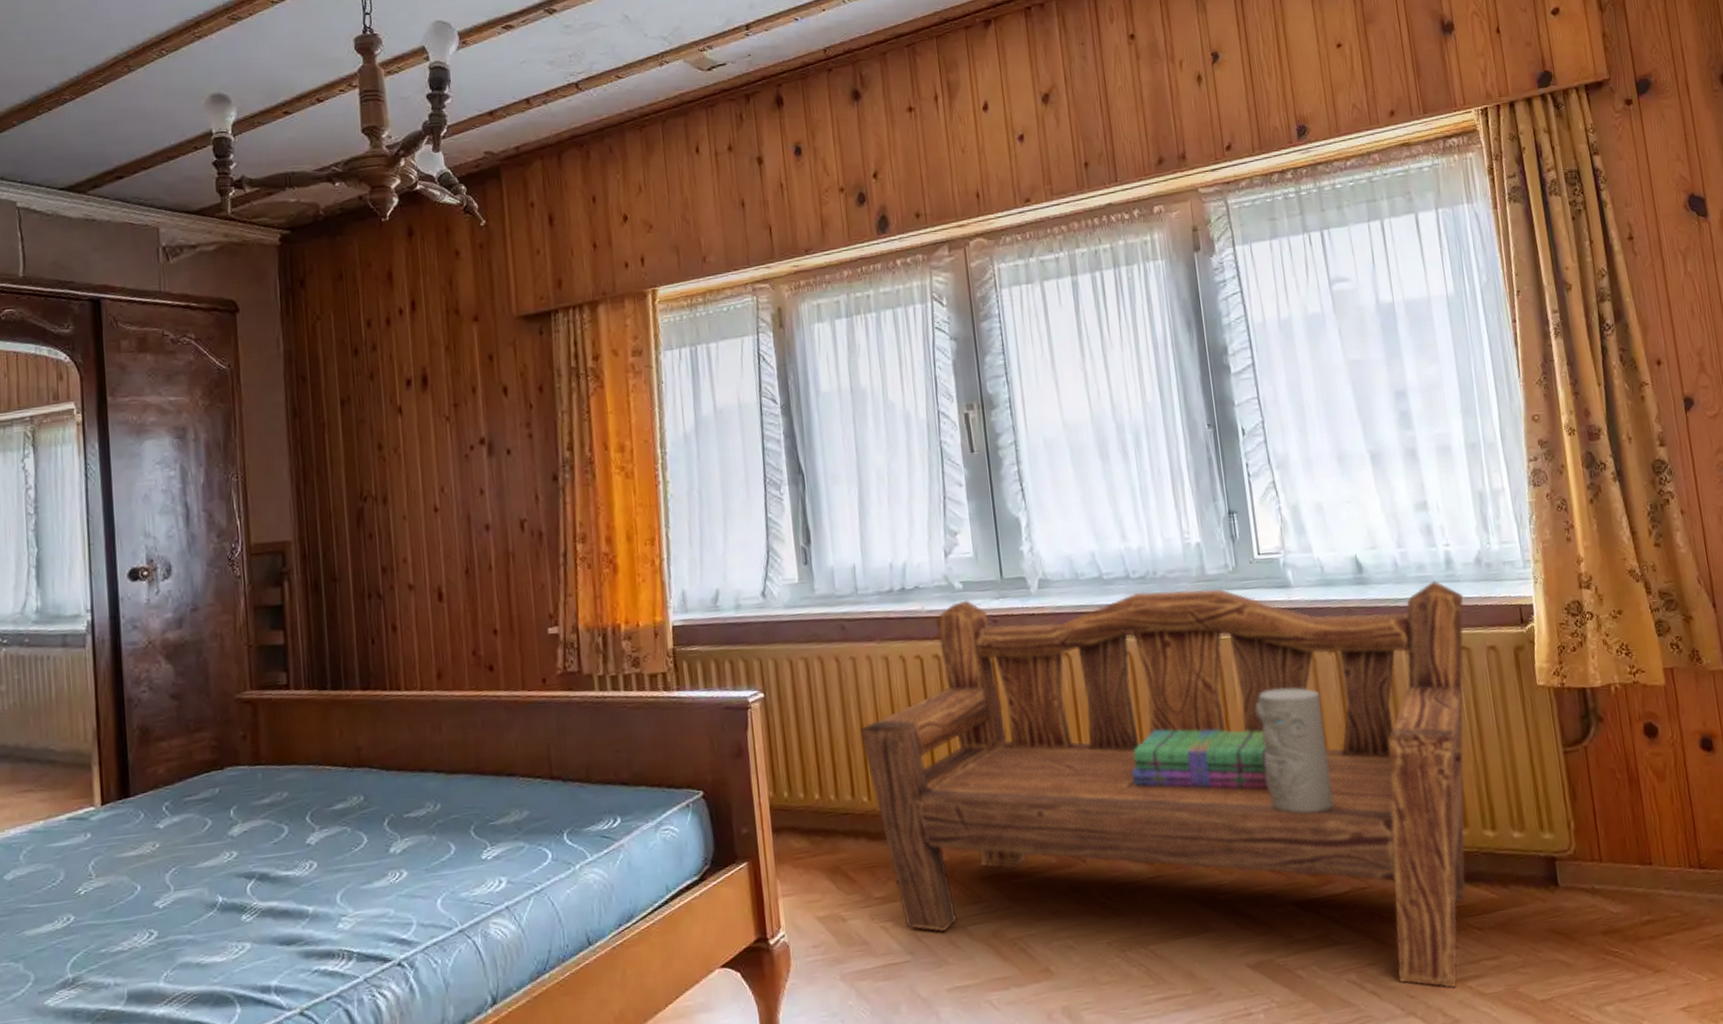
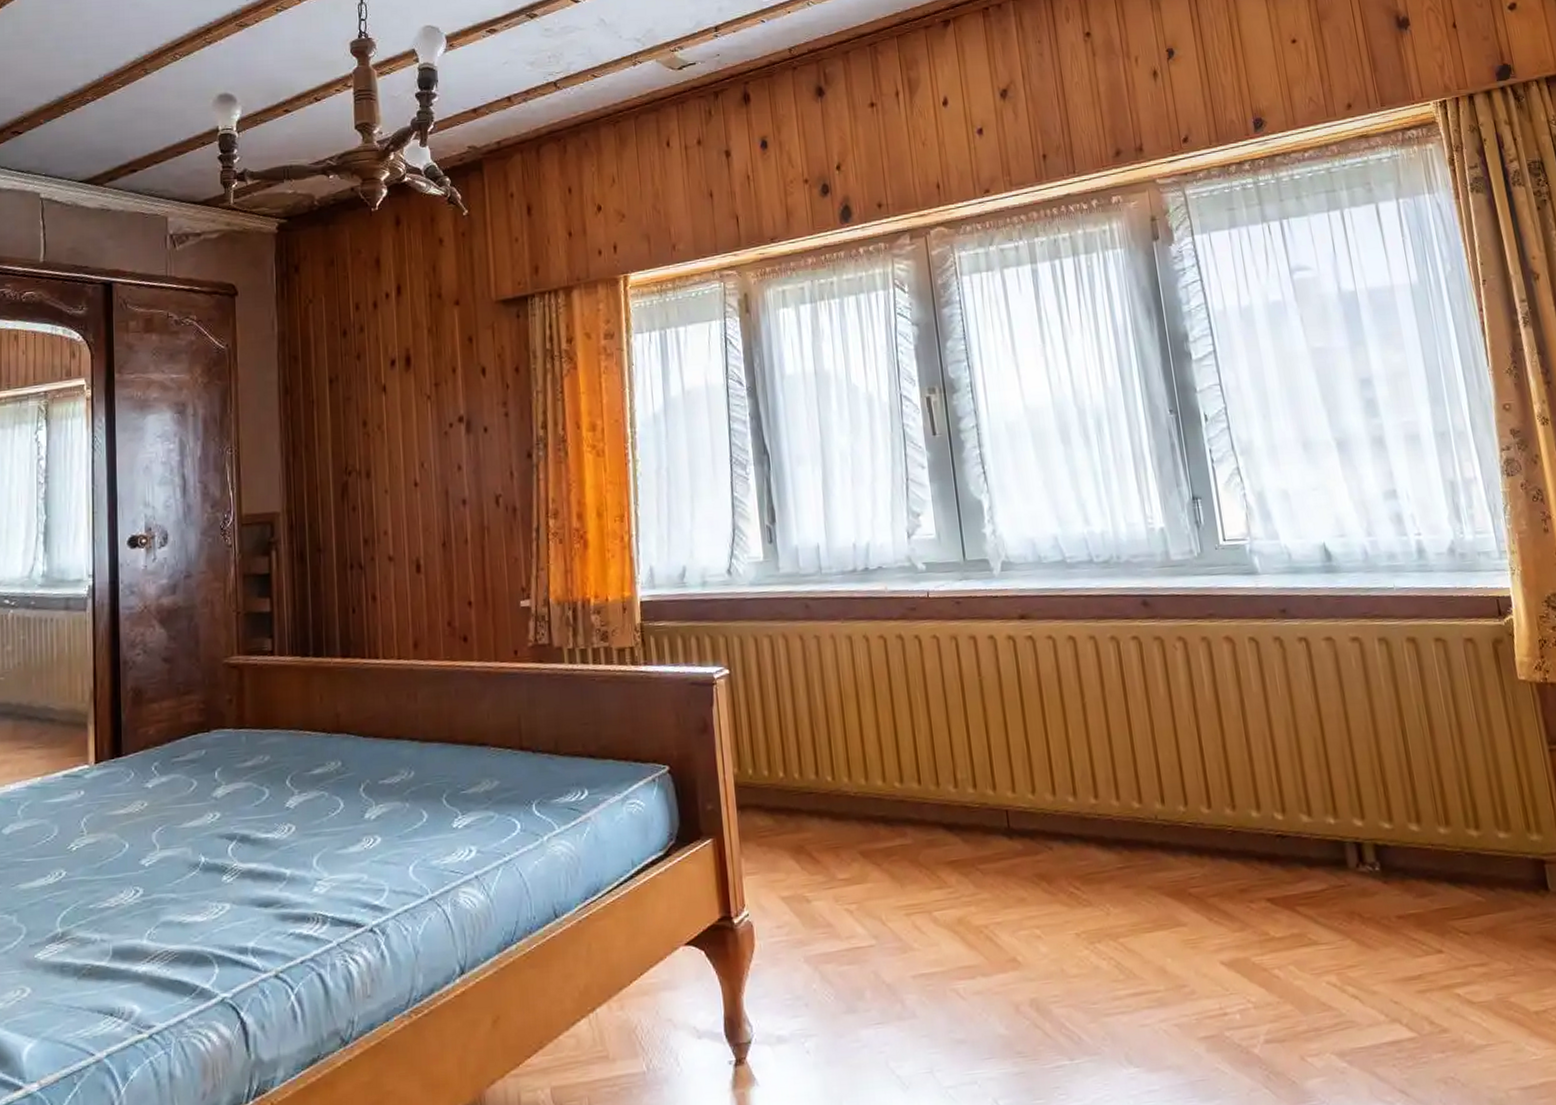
bench: present [860,580,1466,989] -> none [824,570,1449,995]
stack of books: present [1132,729,1269,790] -> none [1098,715,1240,780]
decorative vase: present [1255,688,1334,813] -> none [1224,676,1309,806]

